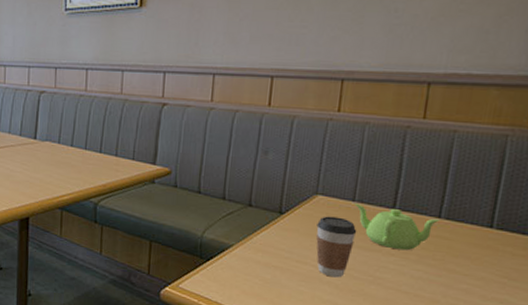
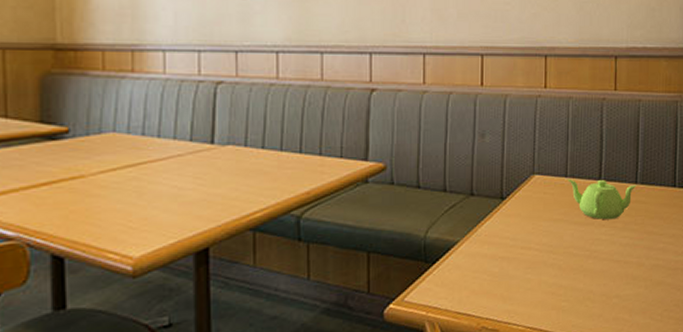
coffee cup: present [316,216,357,278] -> none [536,195,572,259]

